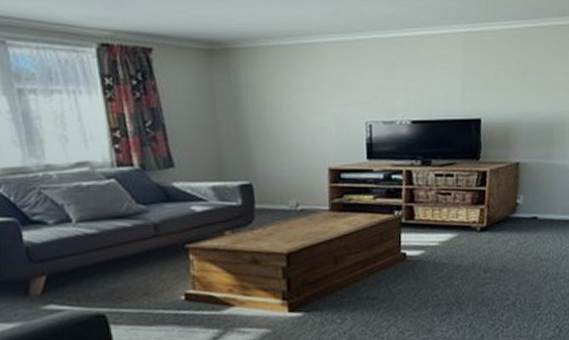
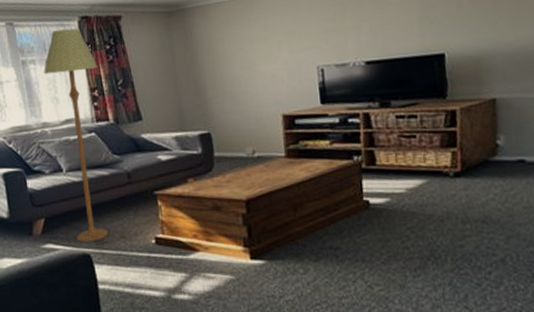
floor lamp: none [48,56,129,301] -> present [44,28,108,242]

